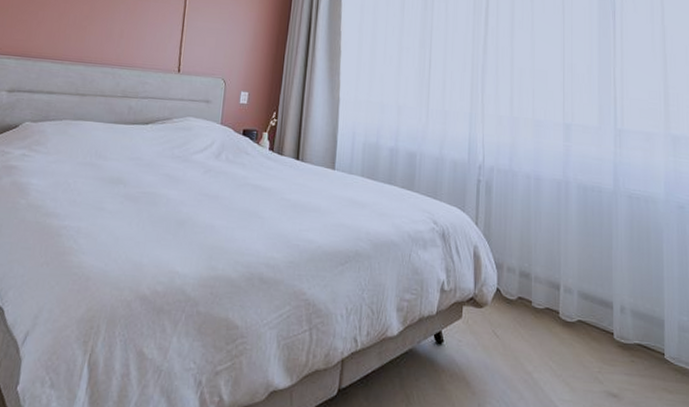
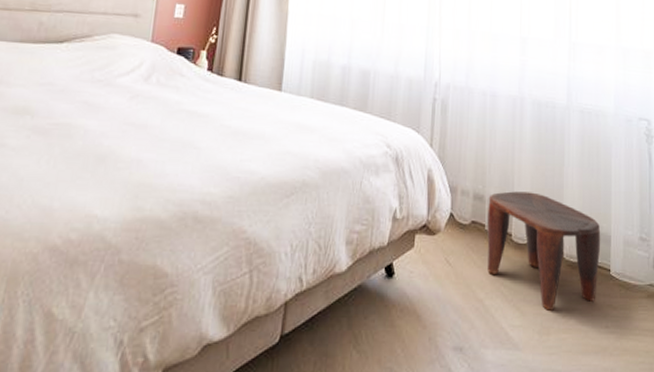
stool: none [533,270,654,389] -> present [486,191,601,311]

